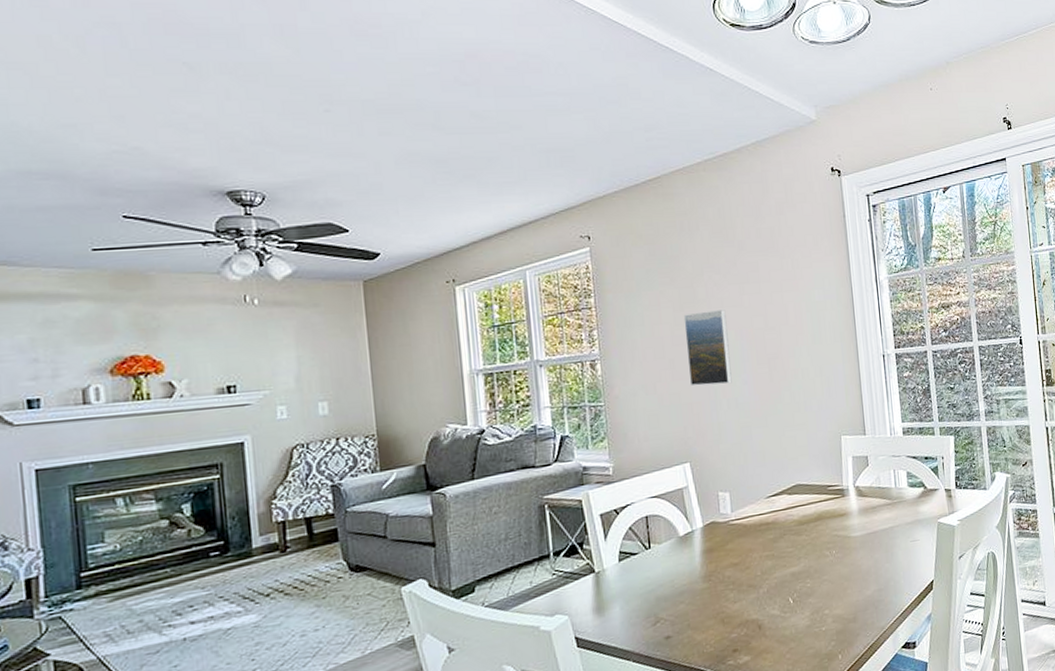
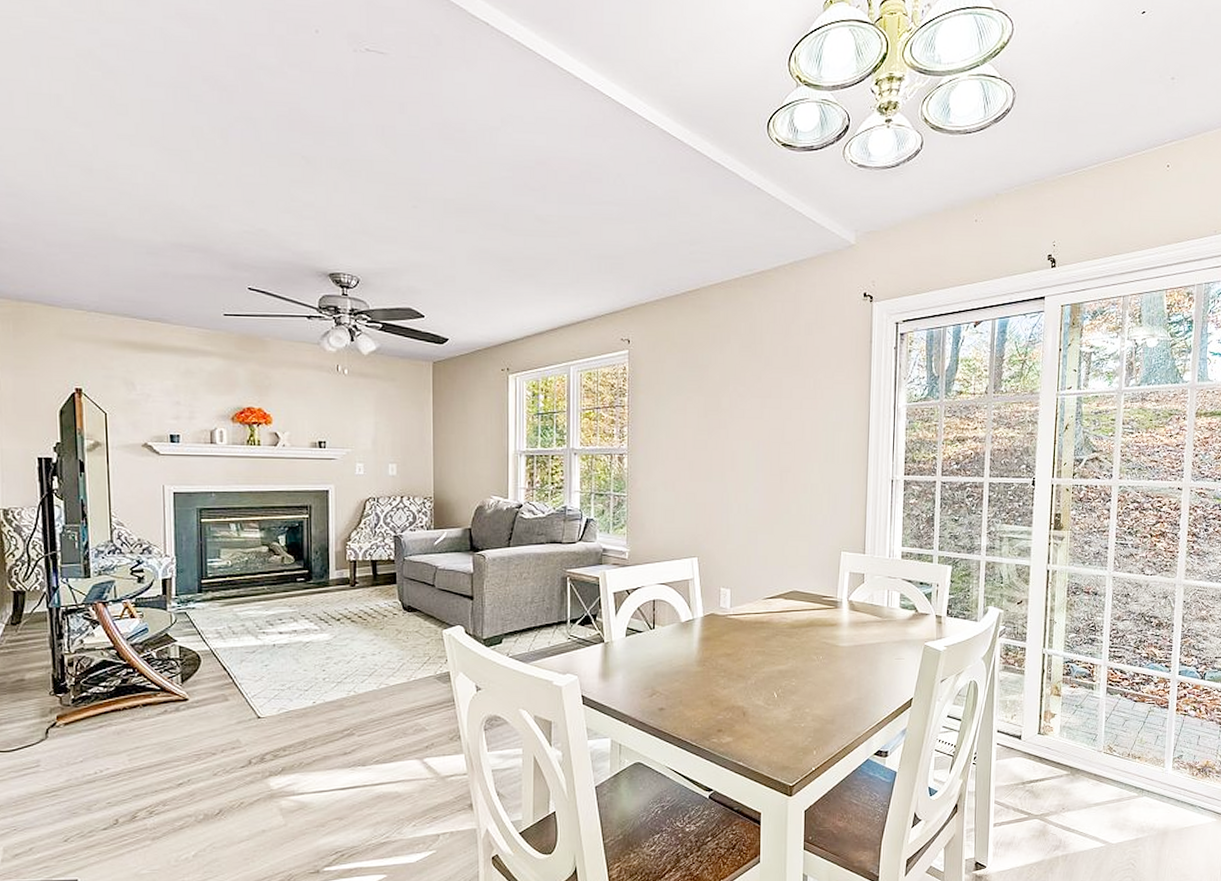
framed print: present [683,310,732,386] -> none [705,420,746,490]

